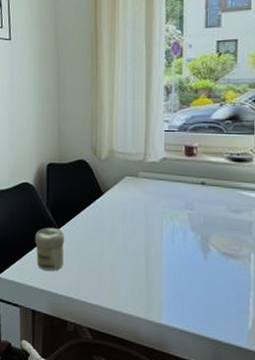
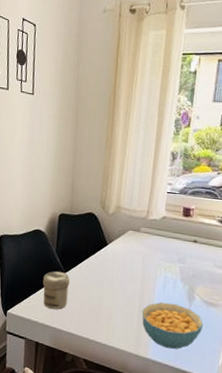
cereal bowl: none [149,256,224,312] -> present [141,302,204,349]

